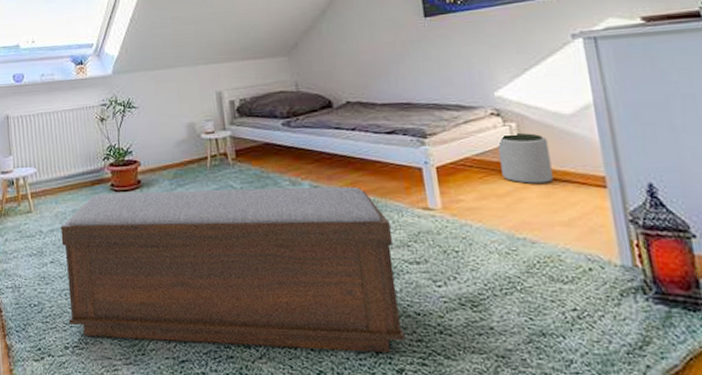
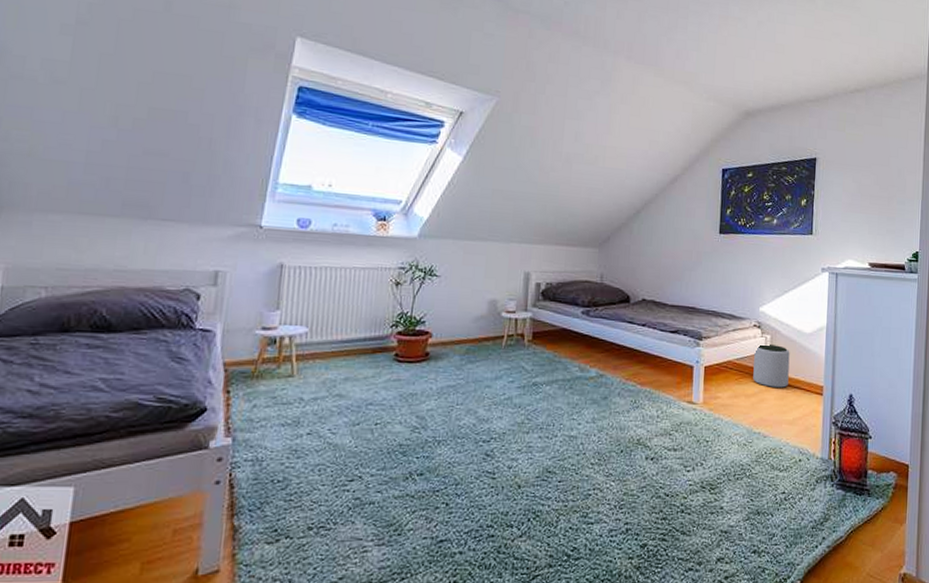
bench: present [60,186,405,352] -> none [317,363,659,529]

